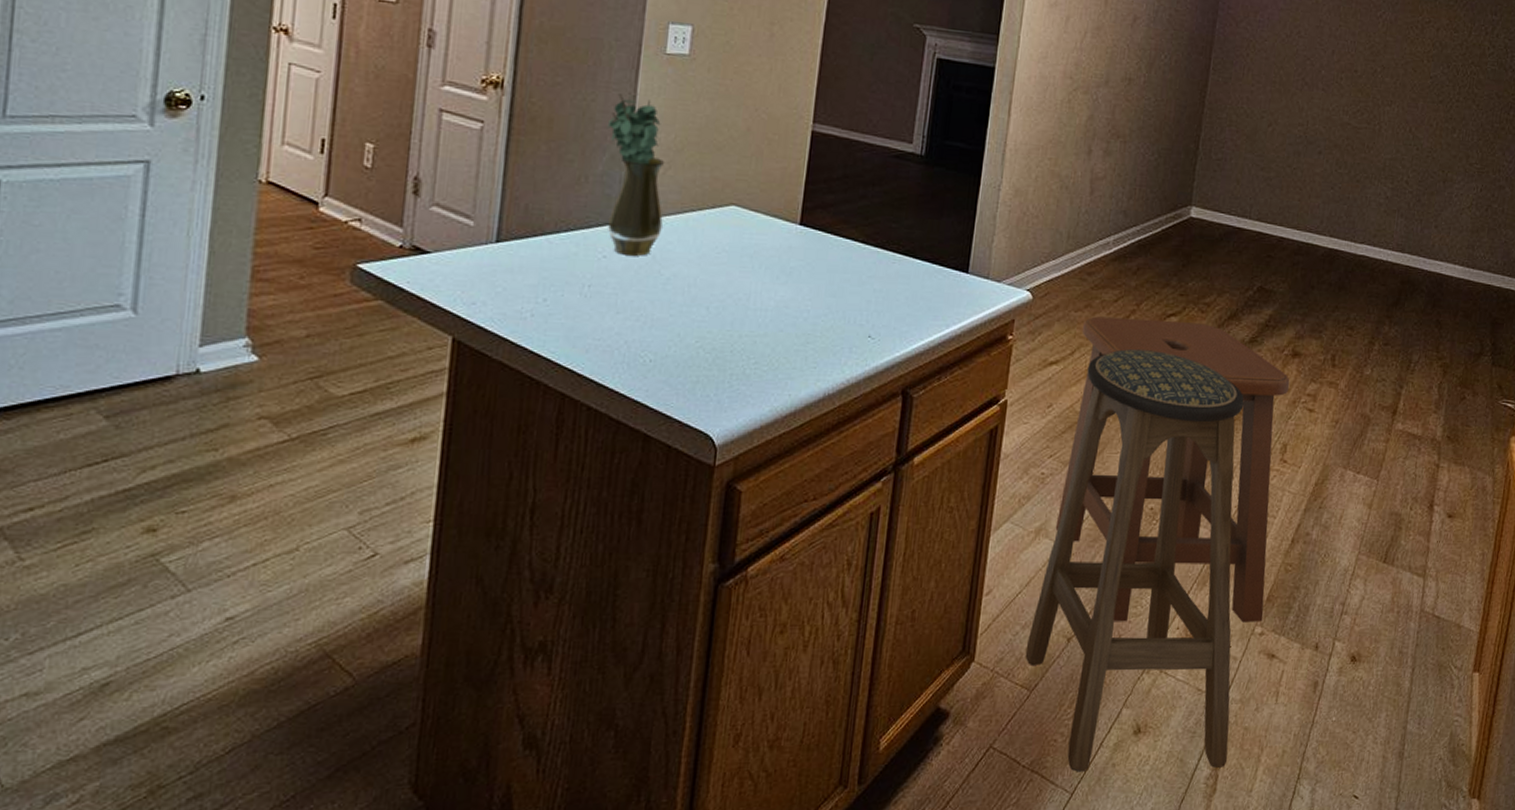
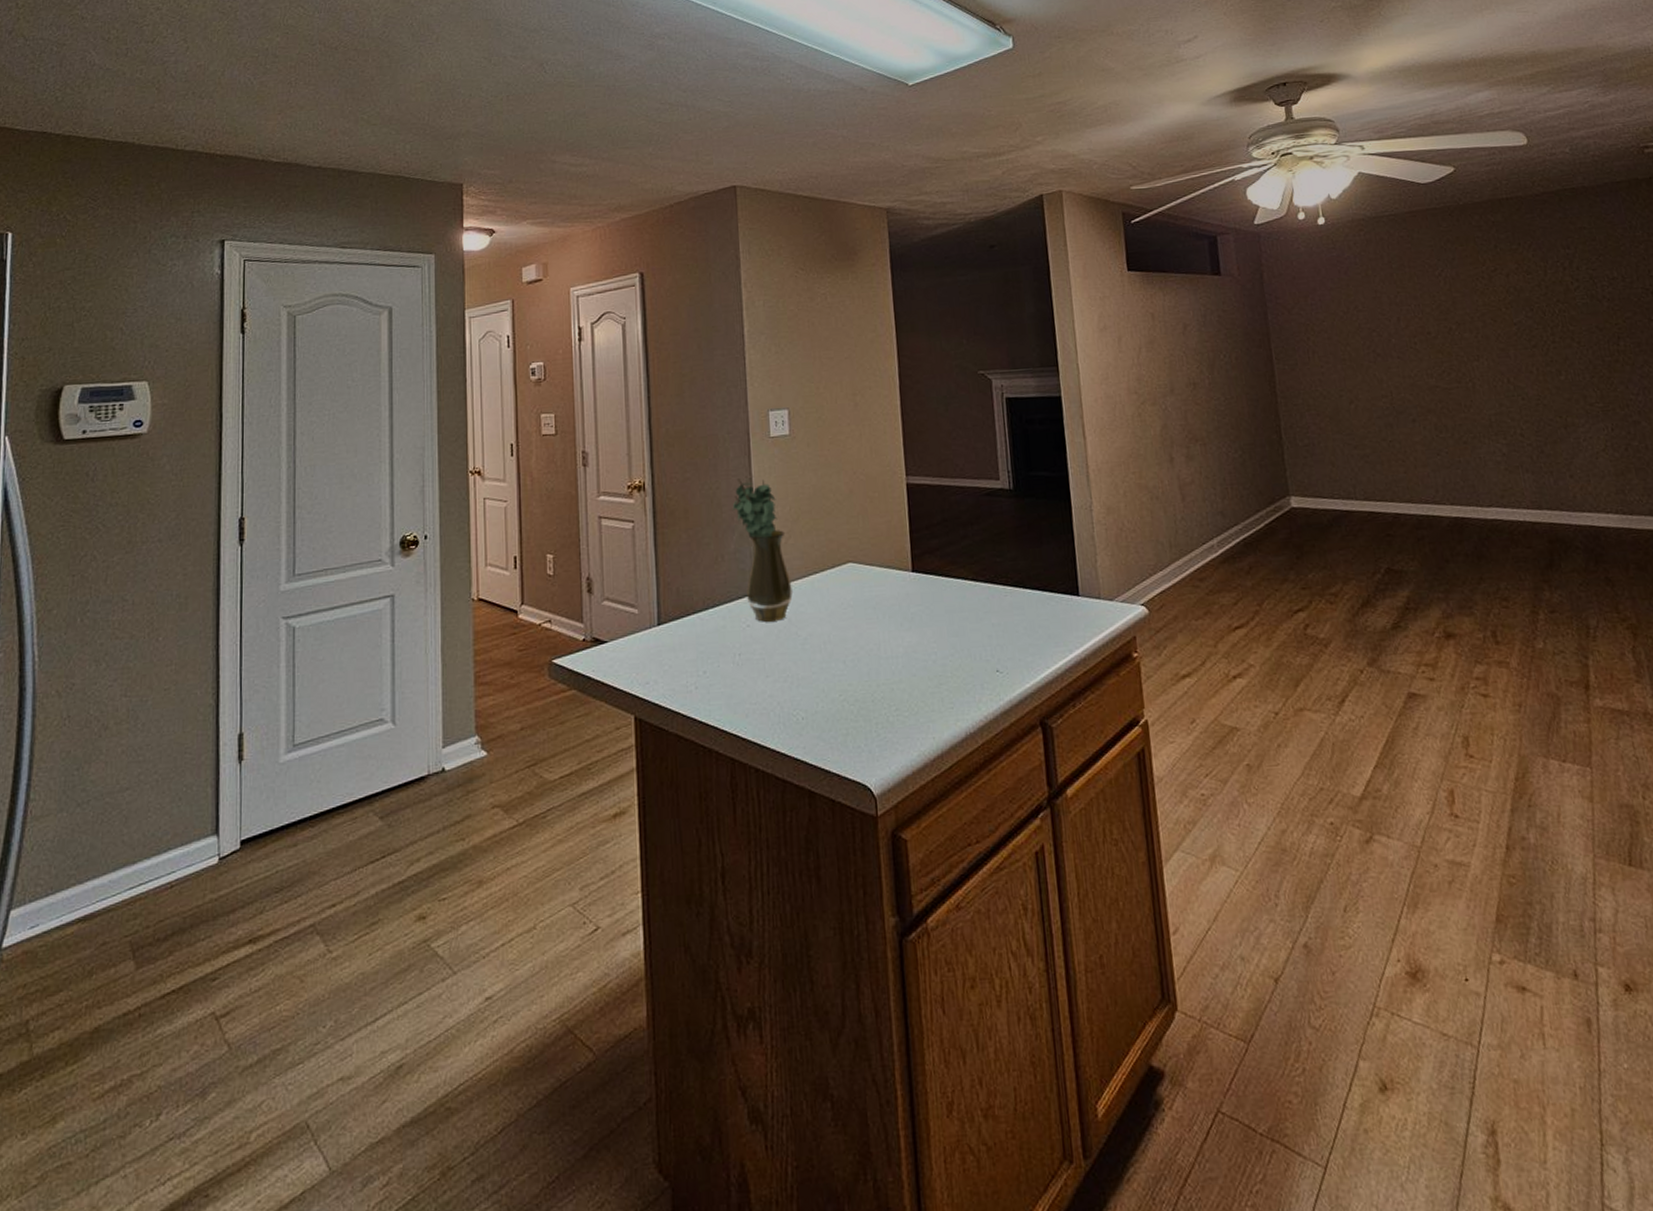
stool: present [1025,349,1244,772] -> none [1222,650,1503,1141]
stool: present [1055,316,1290,623] -> none [1206,615,1499,957]

